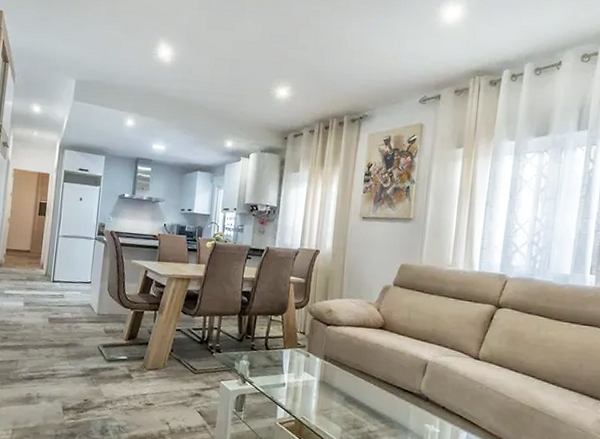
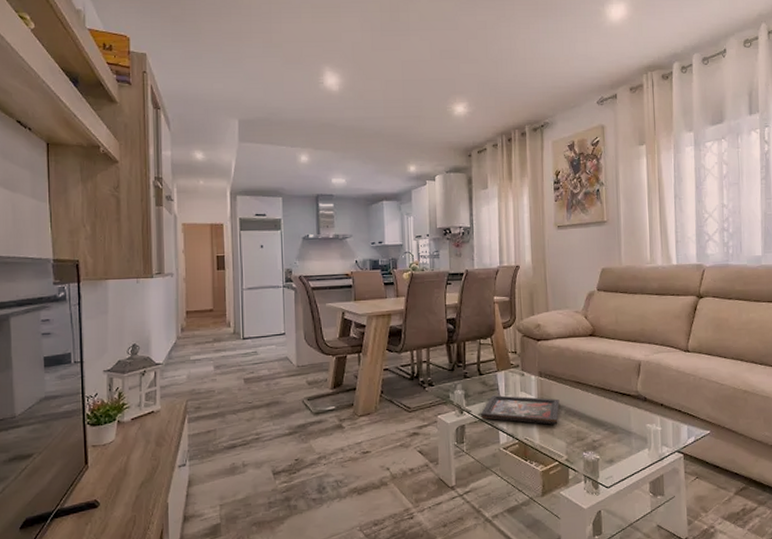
decorative tray: none [262,370,341,409] -> present [481,394,560,425]

